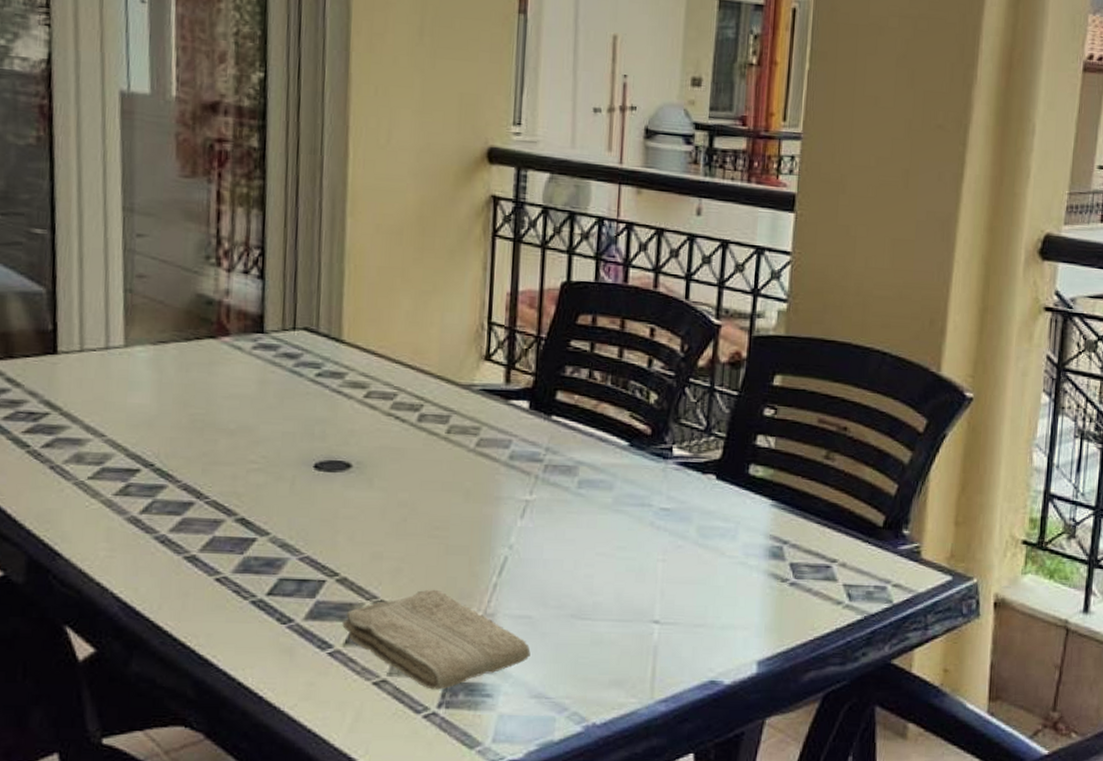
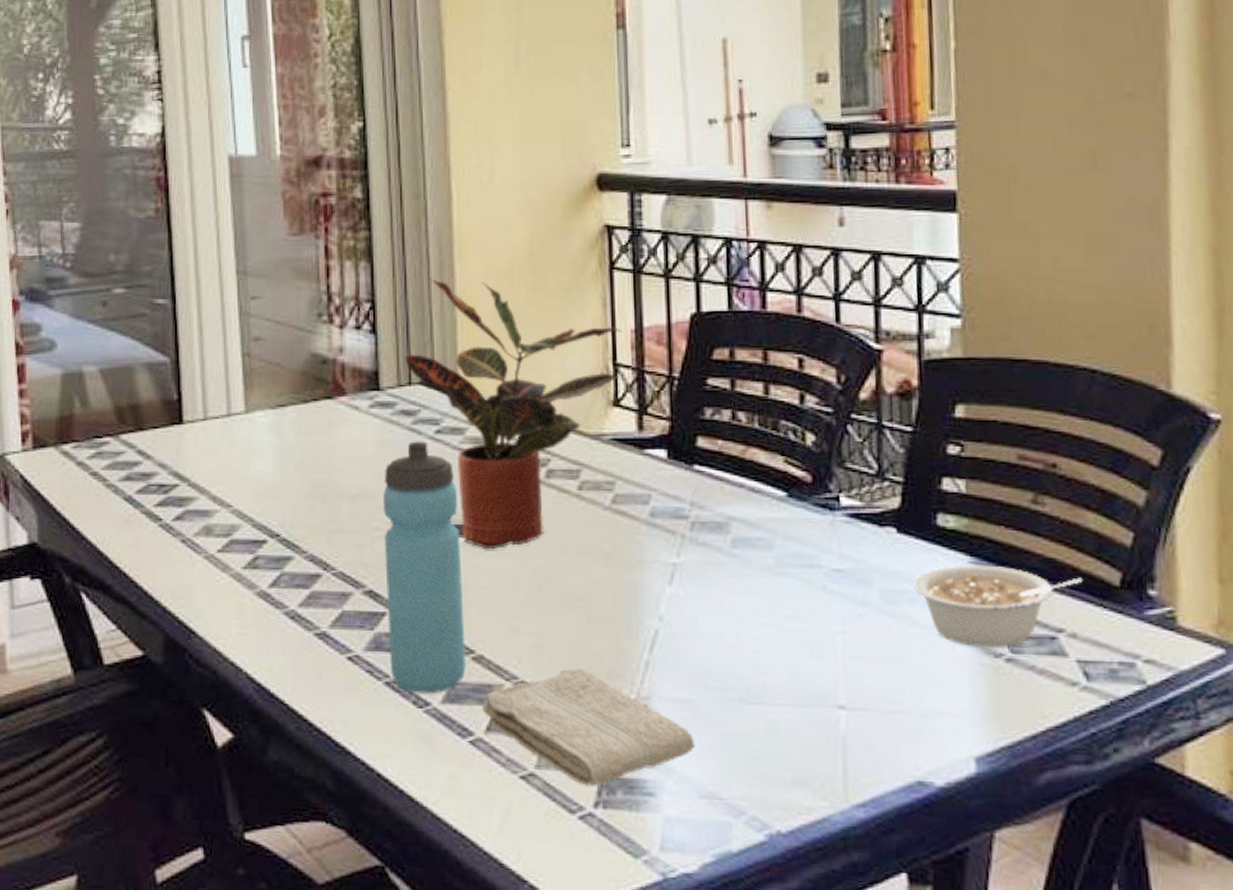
water bottle: none [257,382,334,611] -> present [382,441,466,694]
potted plant: none [290,230,500,484] -> present [404,278,623,550]
legume: none [724,507,856,574] -> present [913,564,1083,647]

